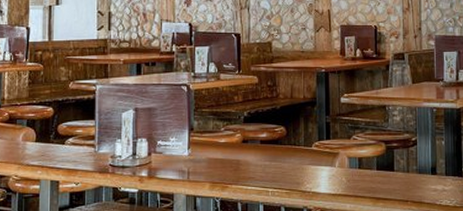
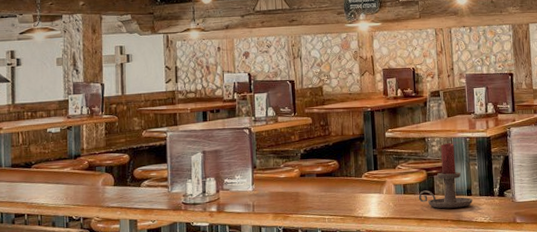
candle holder: none [375,113,437,188] -> present [418,143,473,209]

